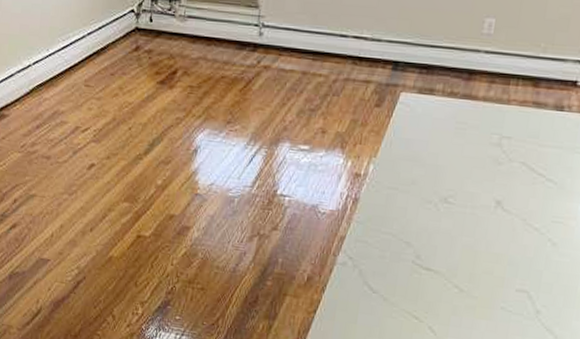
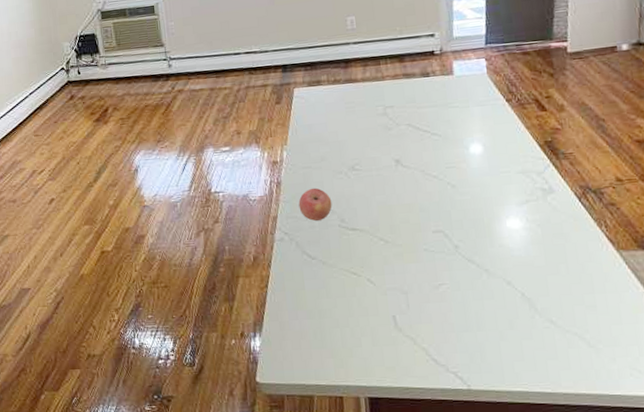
apple: none [372,213,412,252] -> present [298,187,332,221]

